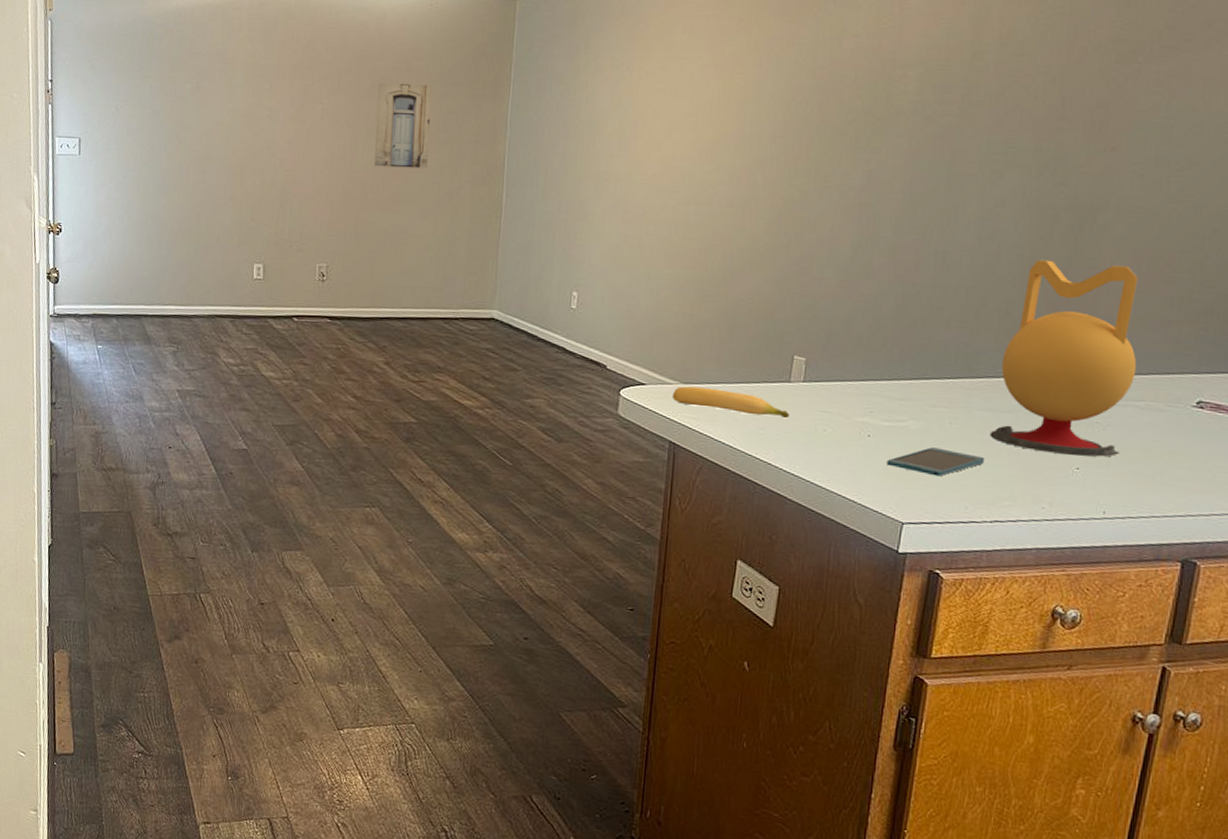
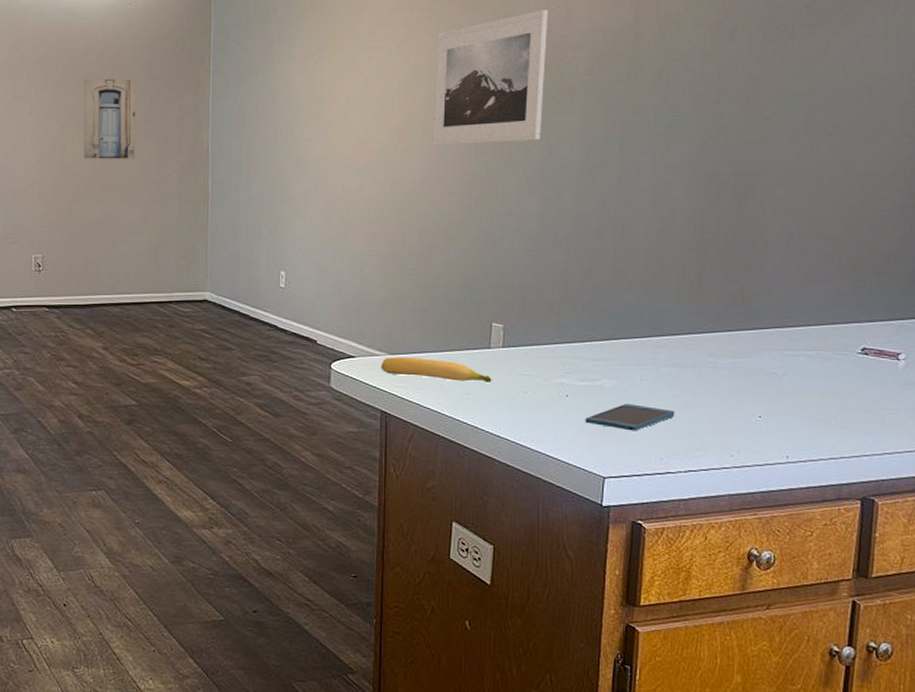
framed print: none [742,23,880,166] -> present [432,10,548,145]
kettle: present [990,259,1138,457] -> none [678,223,805,406]

